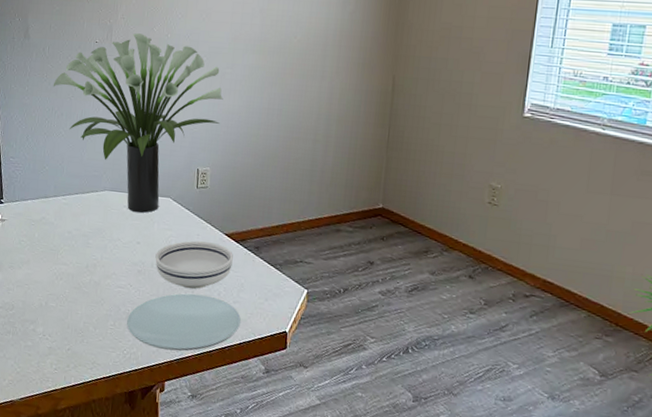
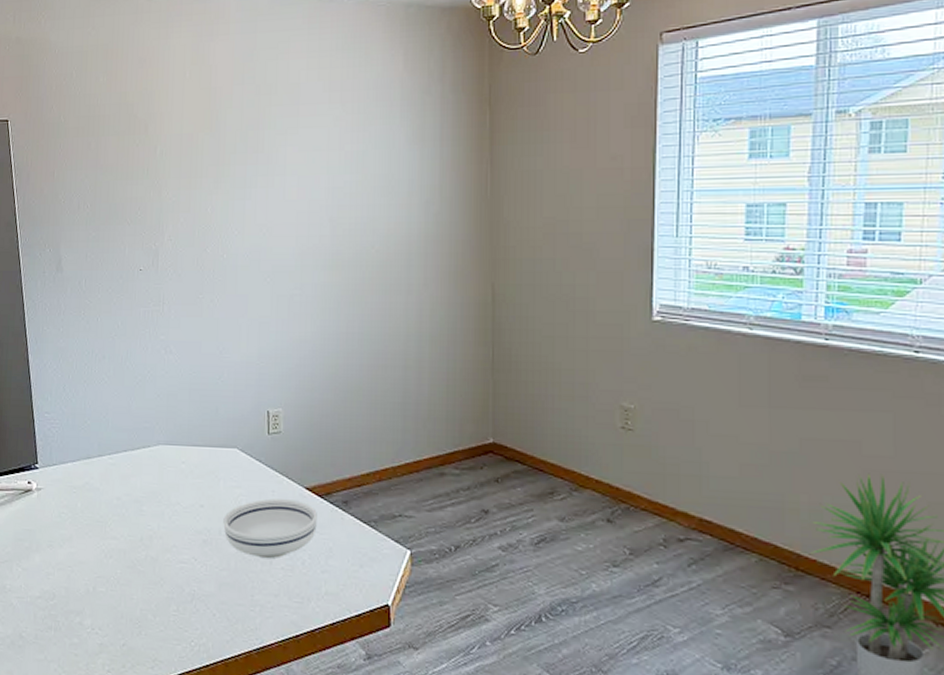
flower arrangement: present [53,33,223,213] -> none [92,256,293,469]
plate: present [127,293,241,351] -> none [193,564,332,638]

